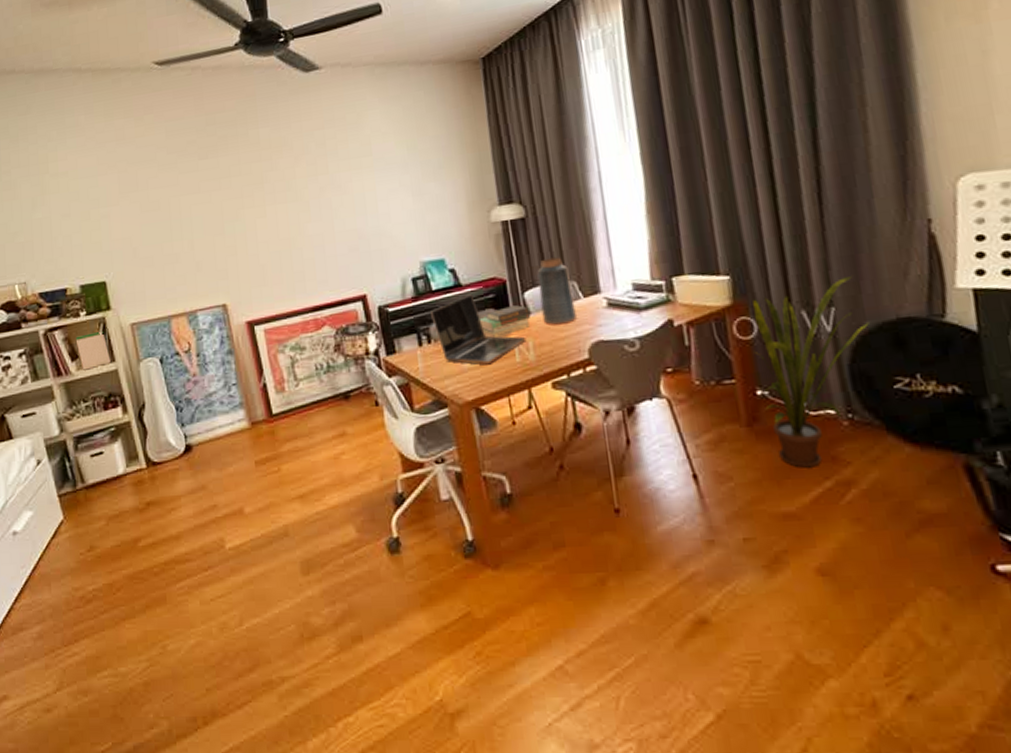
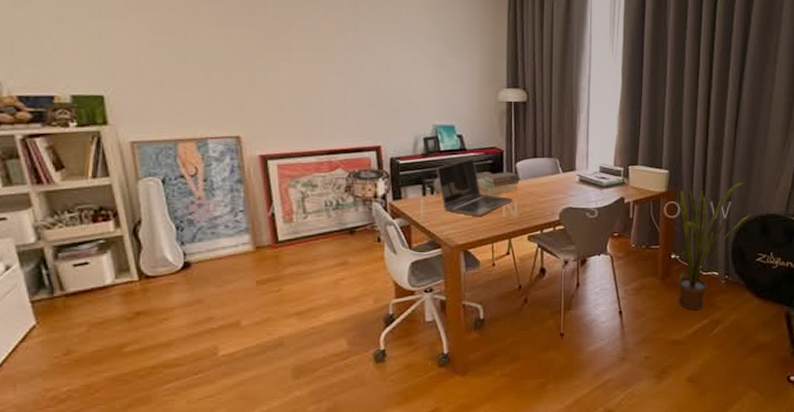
books: present [75,330,111,370] -> none [62,144,104,181]
vase: present [537,257,577,326] -> none [528,138,555,191]

